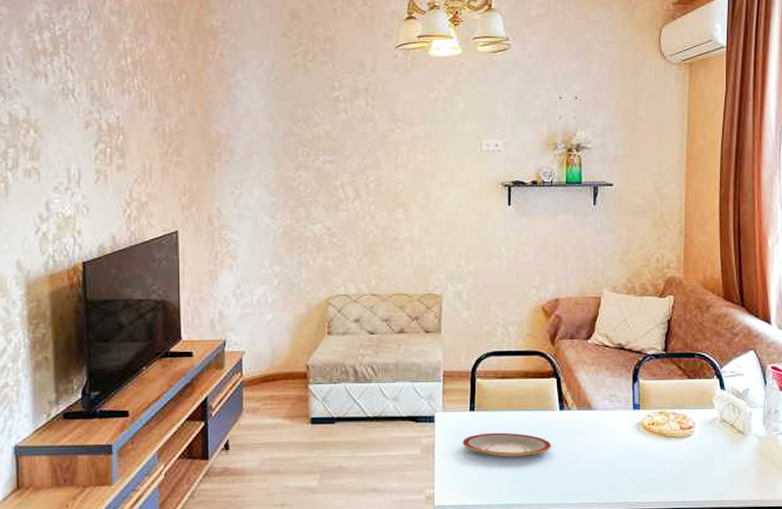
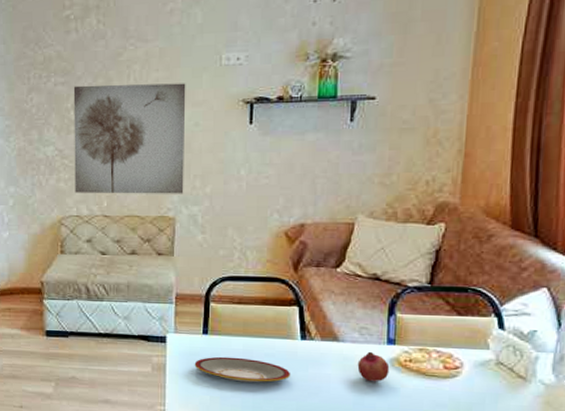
wall art: none [342,165,450,272] -> present [73,83,186,194]
fruit: none [609,417,636,447] -> present [357,351,390,382]

